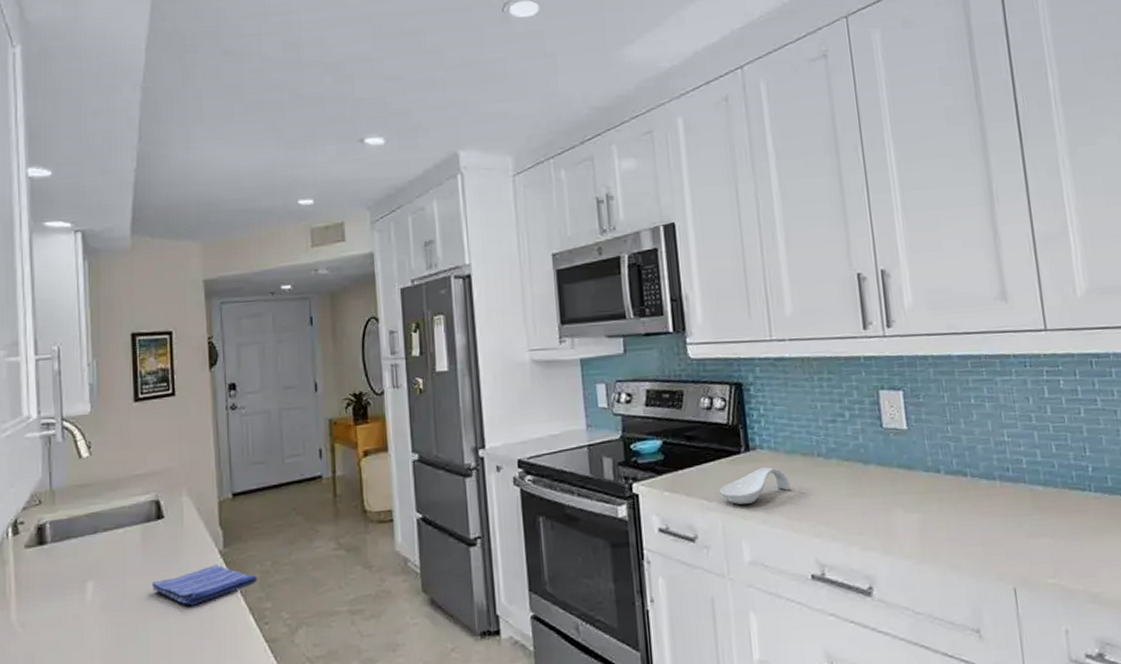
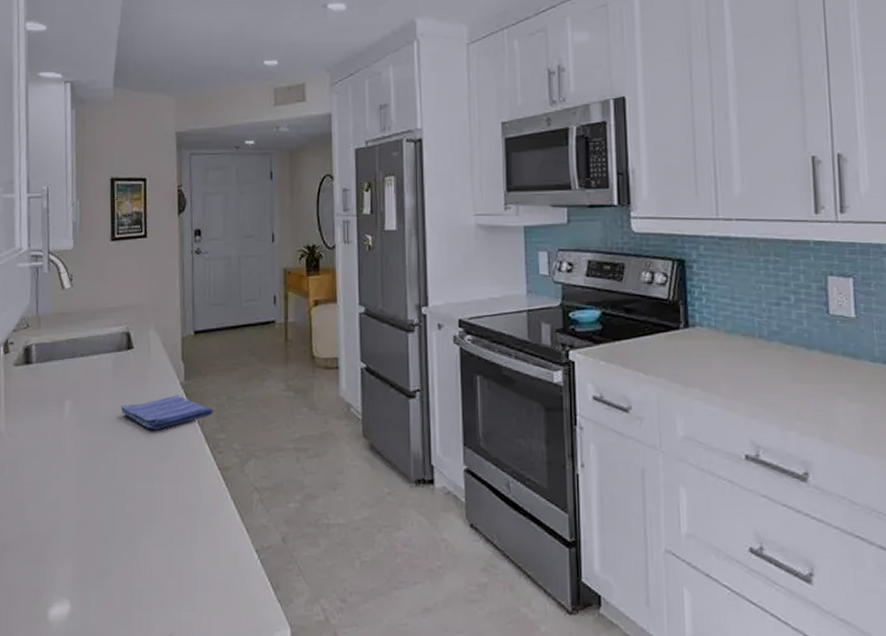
spoon rest: present [720,467,791,505] -> none [656,345,729,379]

